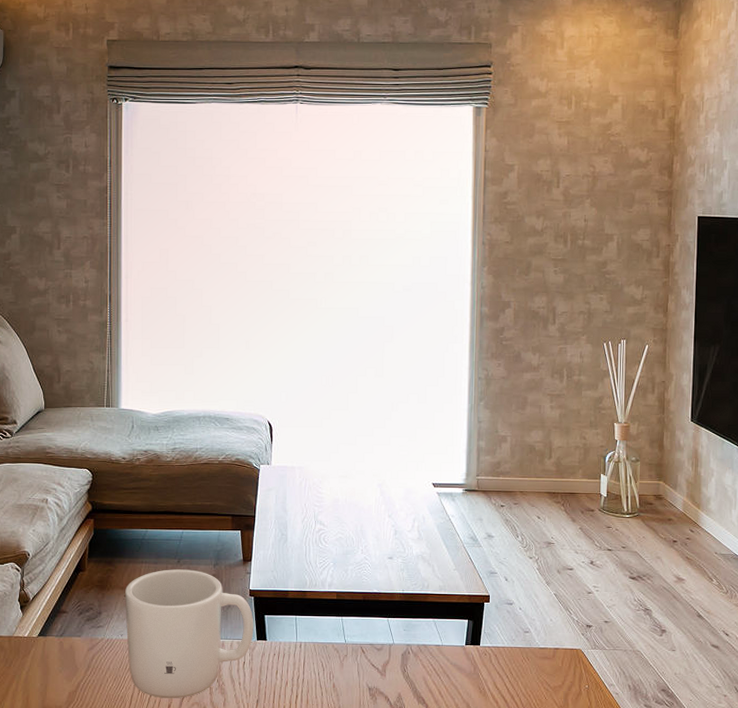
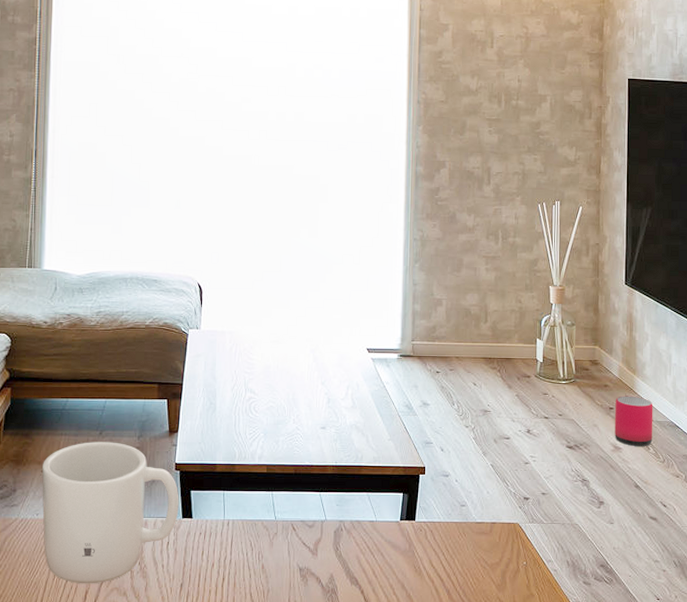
speaker: none [678,529,718,578] -> present [615,396,653,446]

